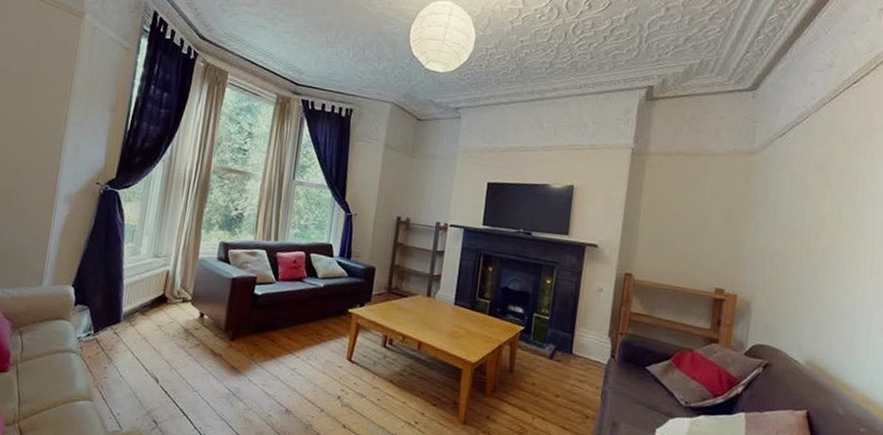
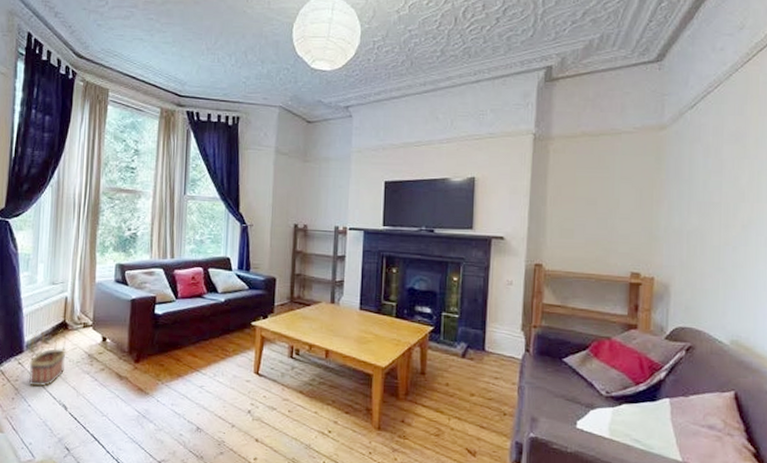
basket: none [123,300,165,359] -> present [28,329,66,387]

